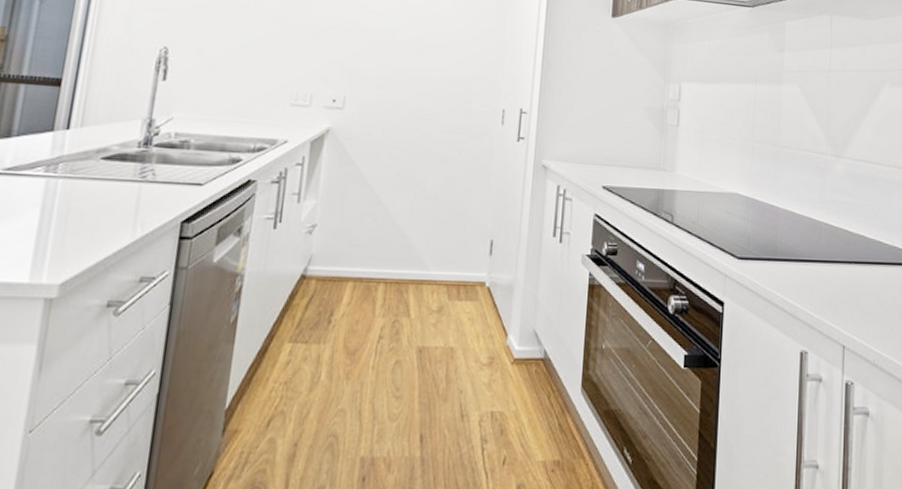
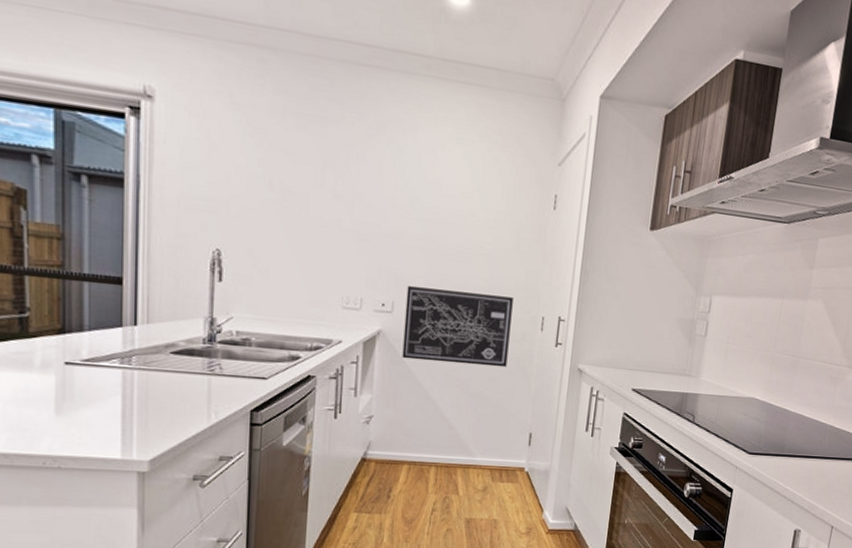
wall art: none [351,80,472,166] -> present [402,286,513,368]

